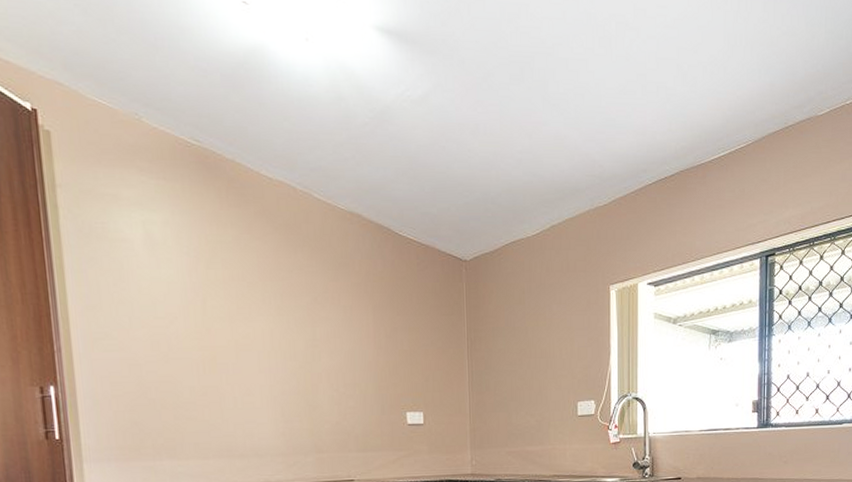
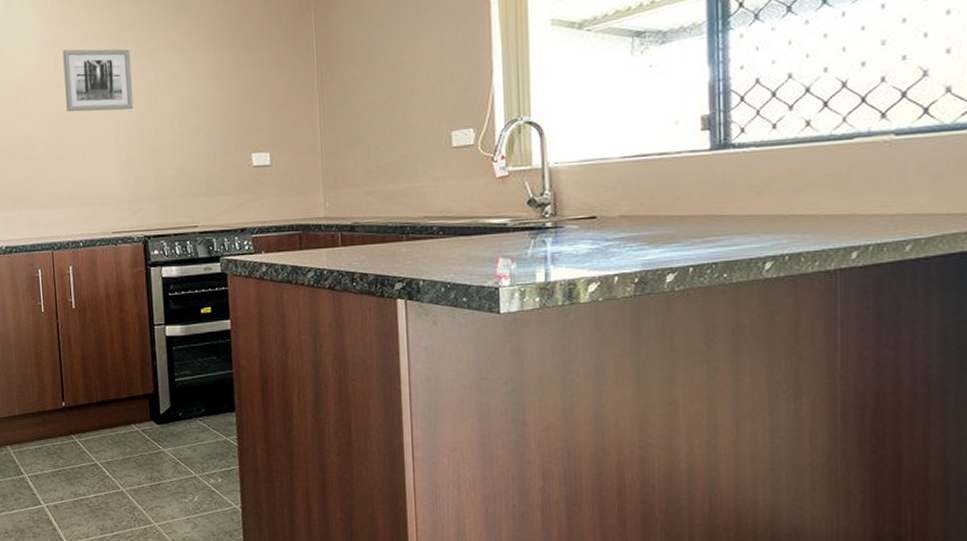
wall art: none [212,293,290,362] -> present [62,49,134,112]

